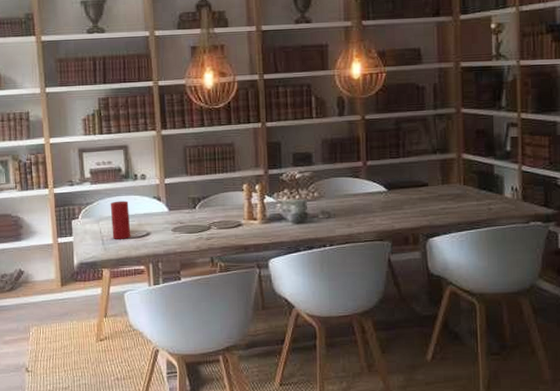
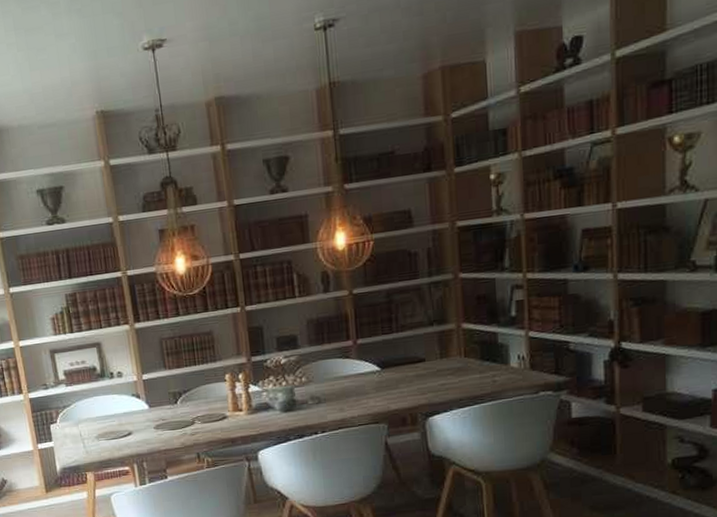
candle: present [110,201,131,239] -> none [87,400,113,441]

